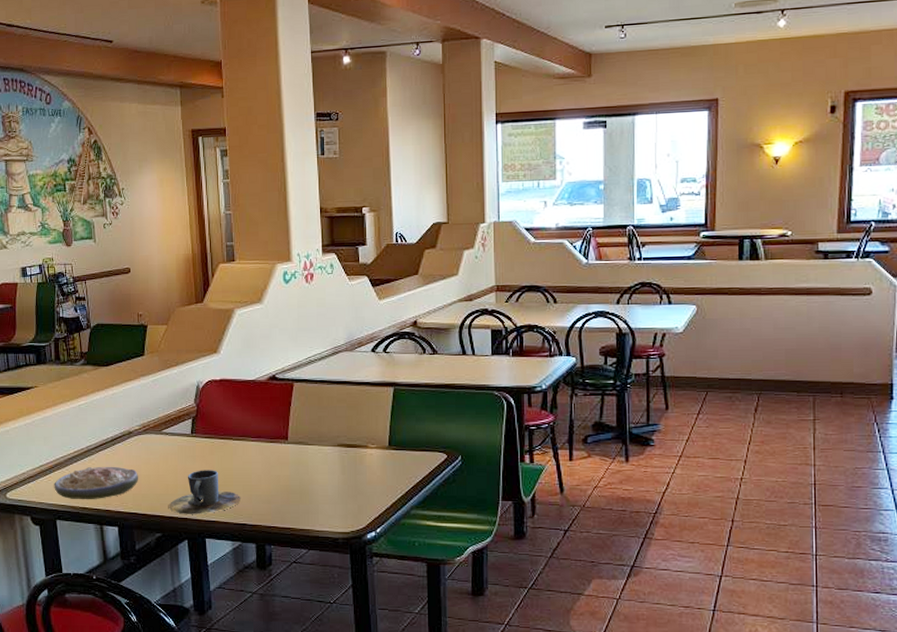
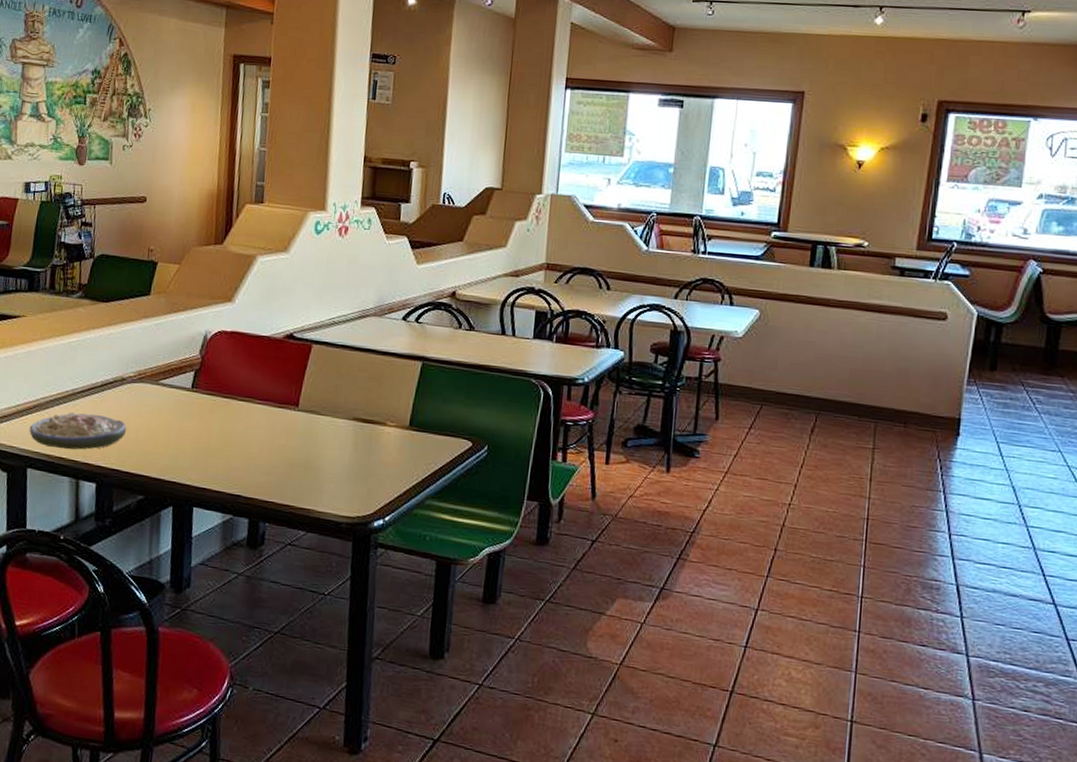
cup: present [169,470,240,514] -> none [156,429,238,480]

